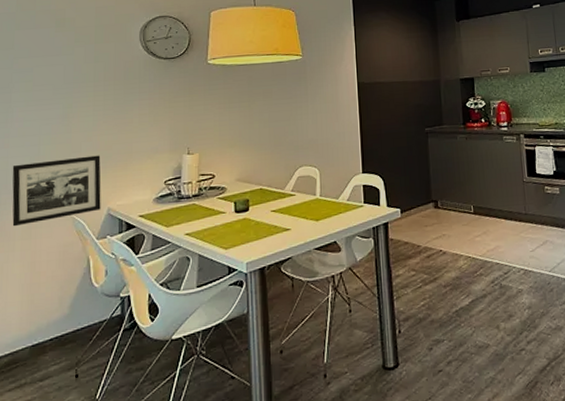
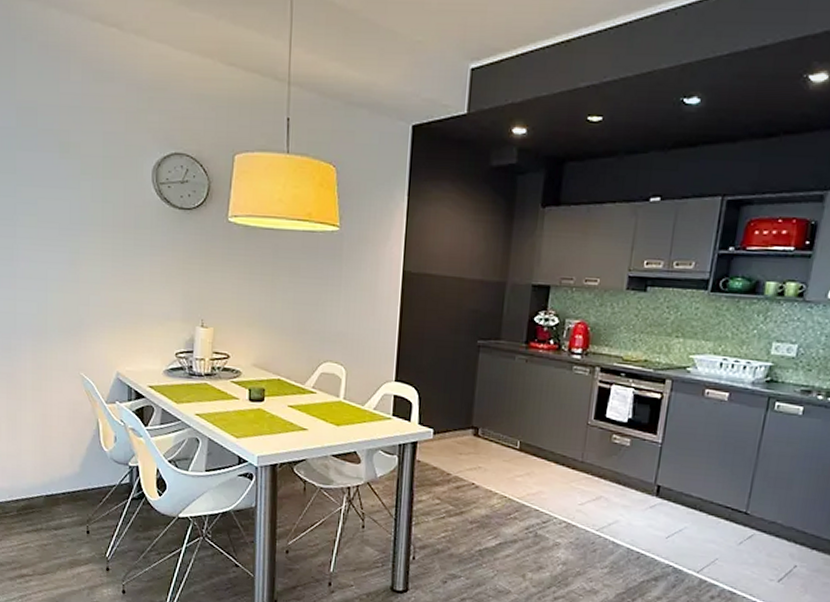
picture frame: present [12,155,101,227] -> none [20,309,110,376]

